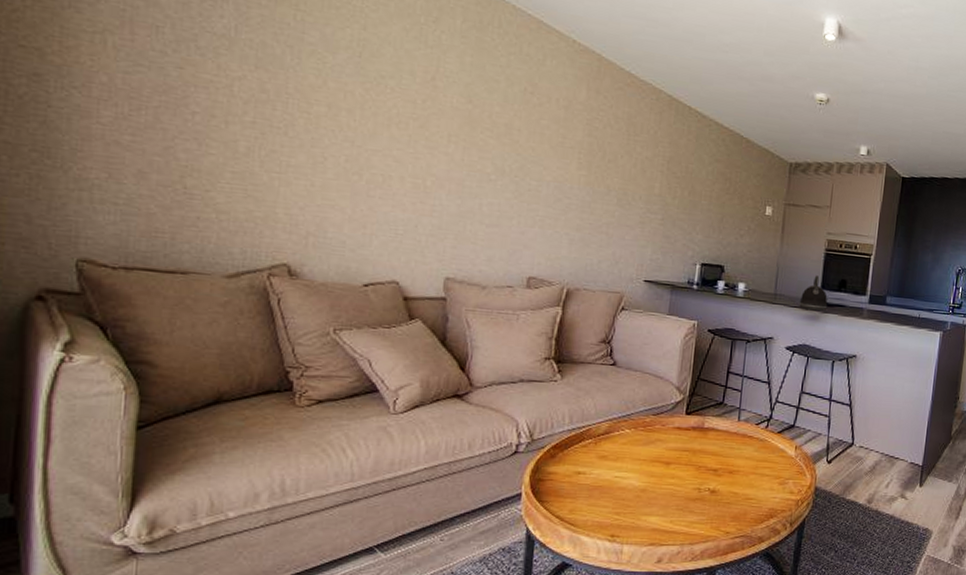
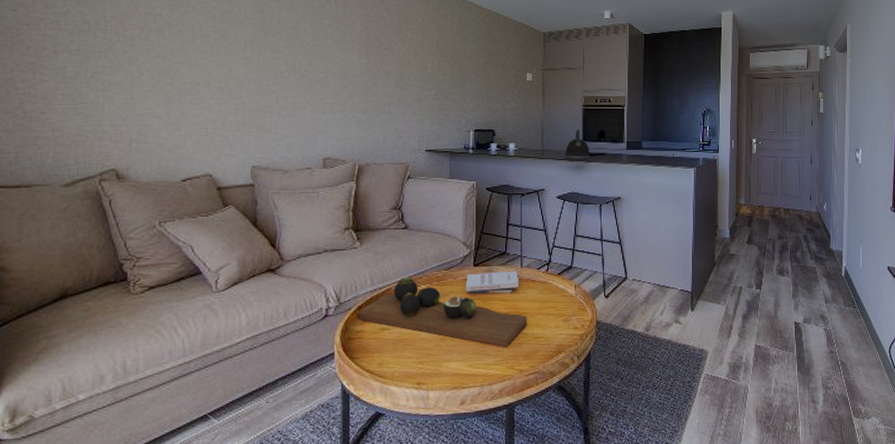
decorative tray: none [552,419,739,506] -> present [358,277,527,347]
books: none [674,422,736,448] -> present [465,270,519,294]

